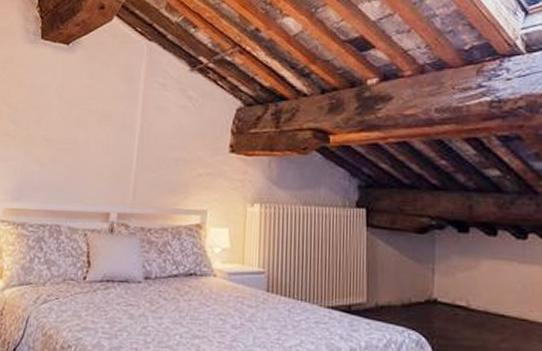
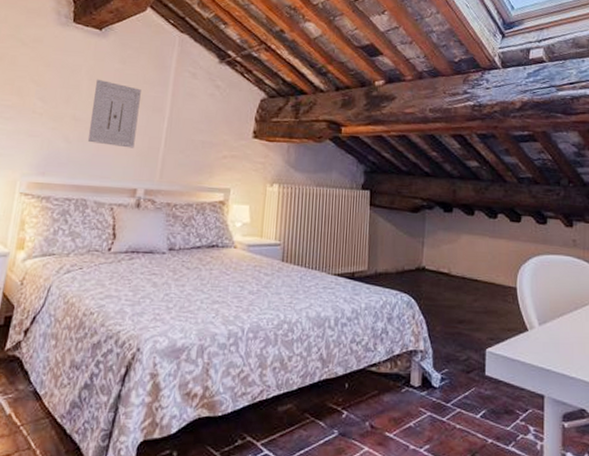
wall art: none [59,97,111,169] -> present [87,79,141,148]

